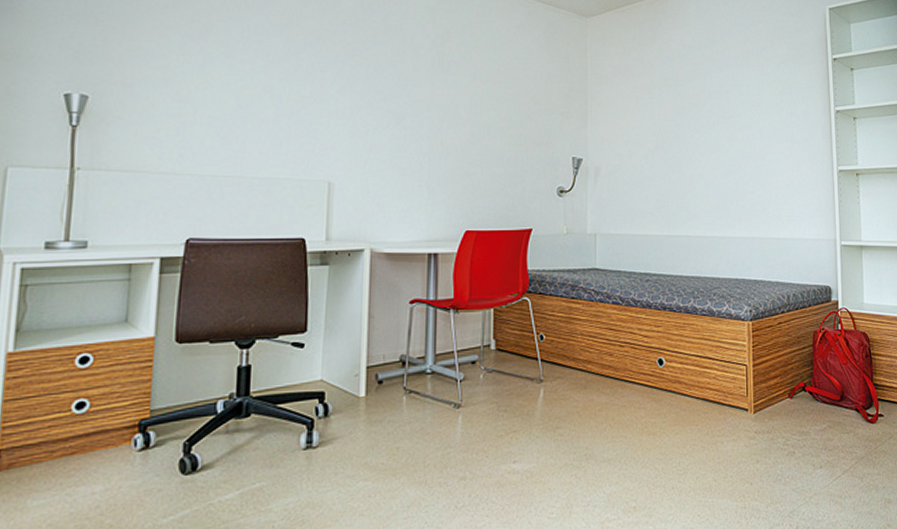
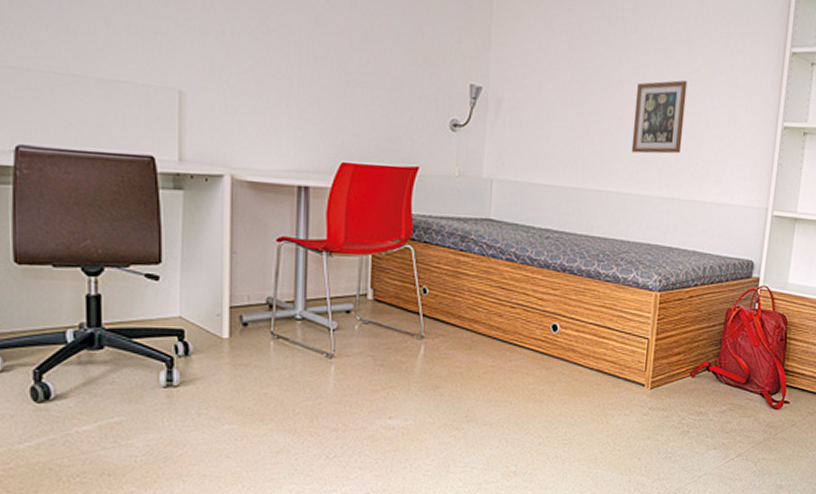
picture frame: none [711,140,755,202] -> present [631,80,688,154]

